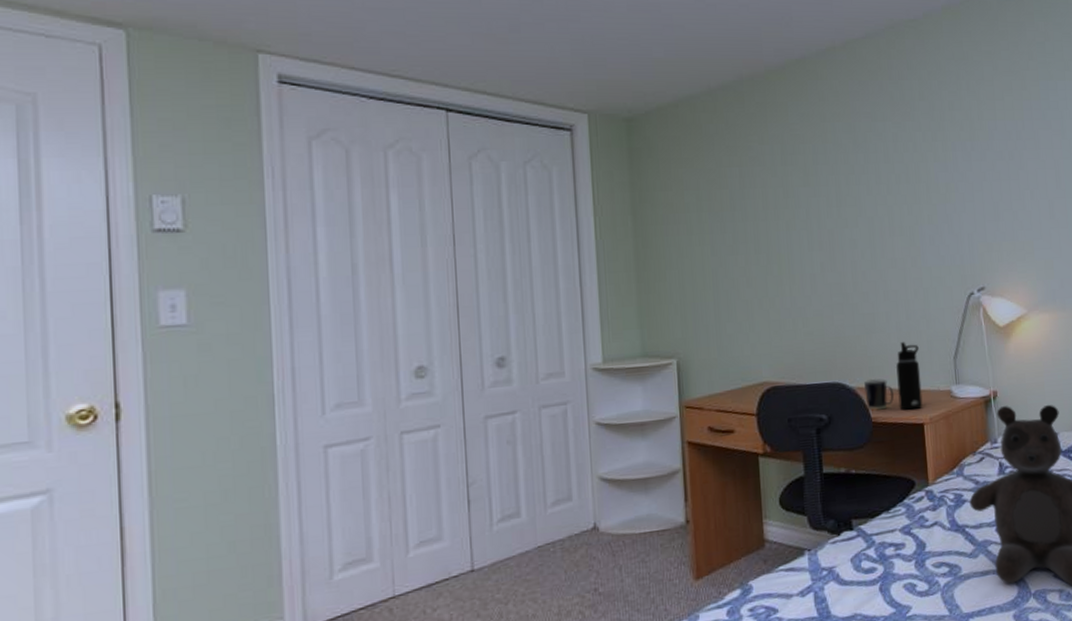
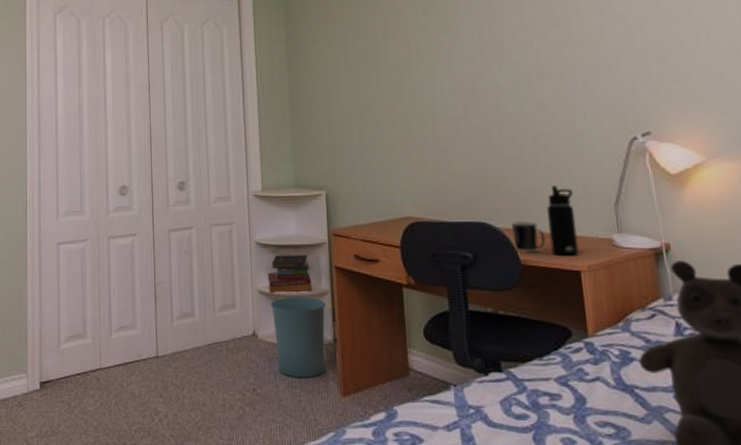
books: none [610,431,662,479] -> present [267,255,312,293]
waste bin: none [613,478,677,569] -> present [270,297,325,378]

